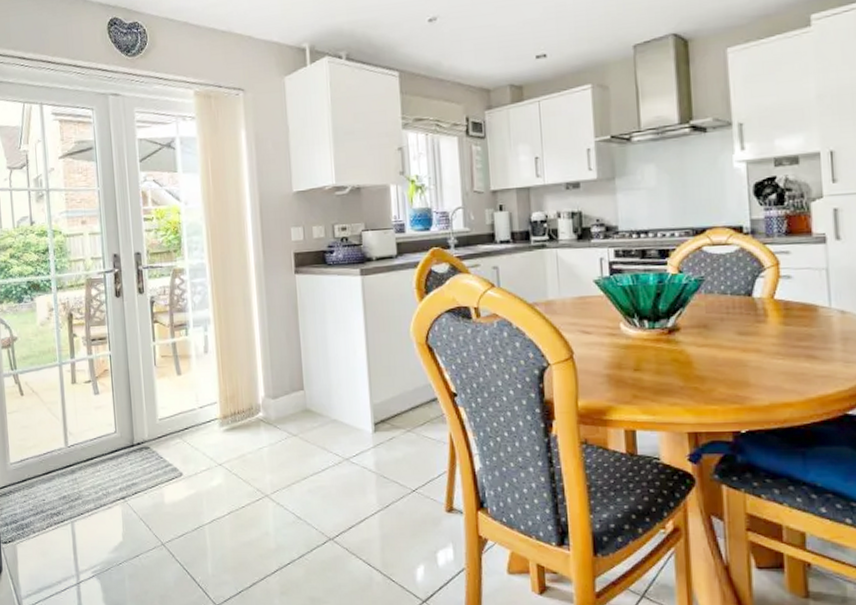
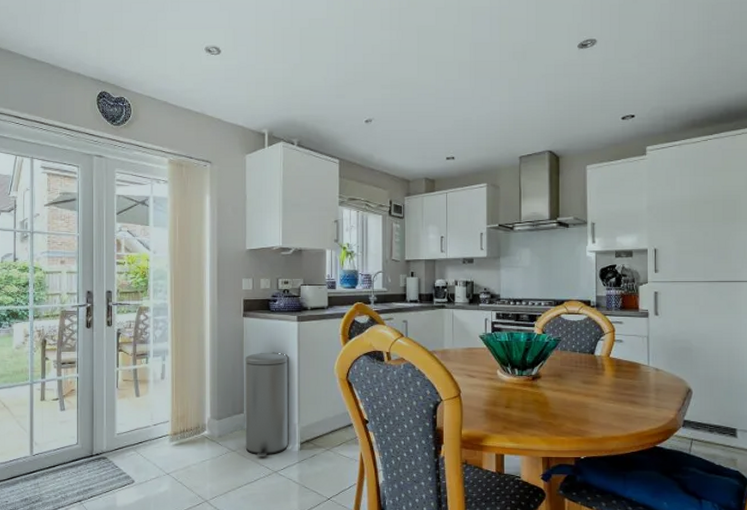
pedal bin: none [301,315,359,441] -> present [245,353,288,456]

